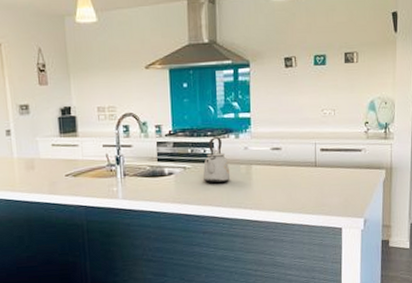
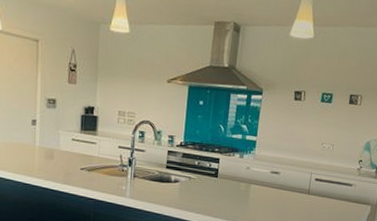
kettle: present [202,137,231,184] -> none [205,154,231,197]

